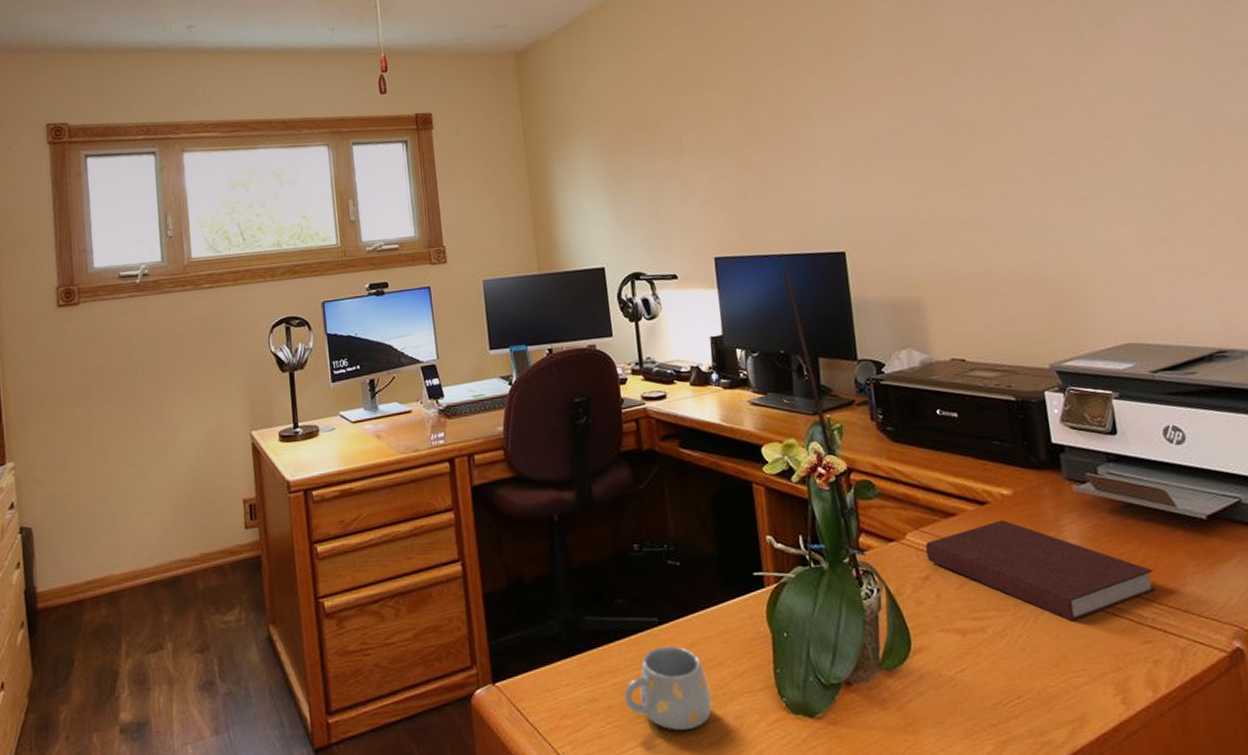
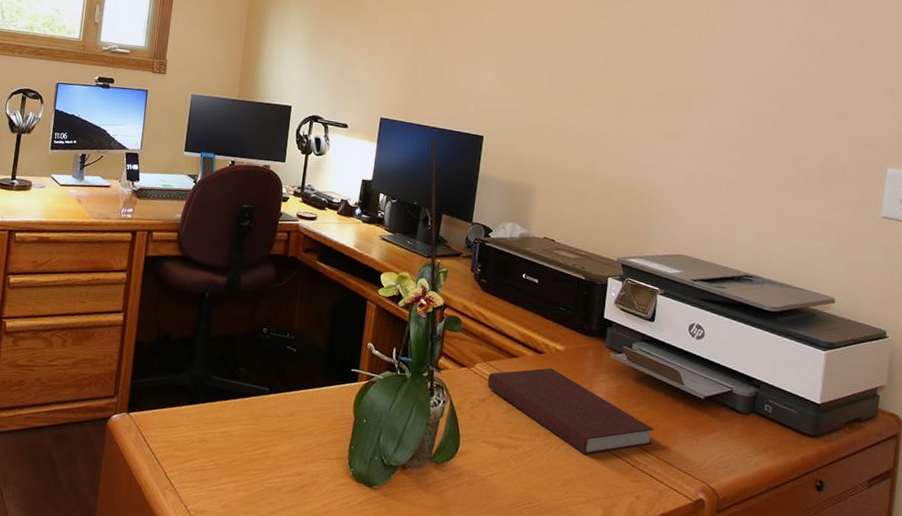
mug: present [624,645,712,730] -> none [229,410,297,478]

